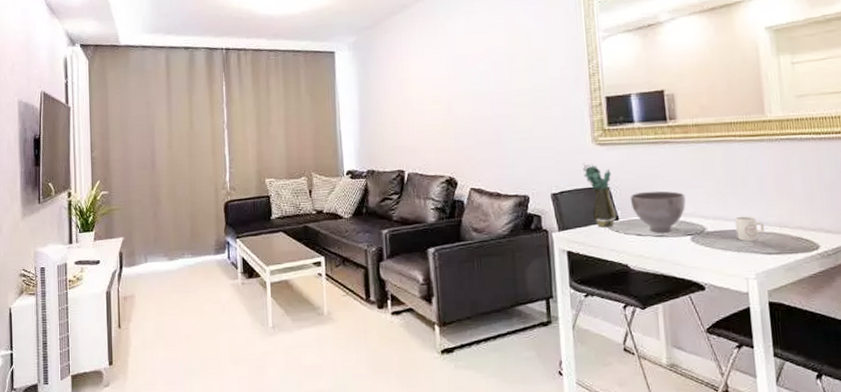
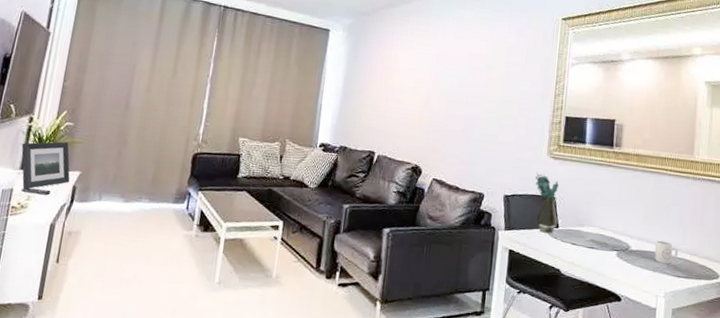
picture frame: none [66,210,116,262] -> present [21,141,70,190]
bowl: present [630,190,686,233] -> none [571,206,618,246]

